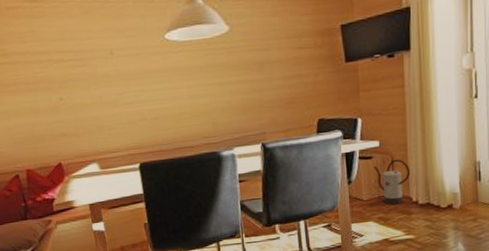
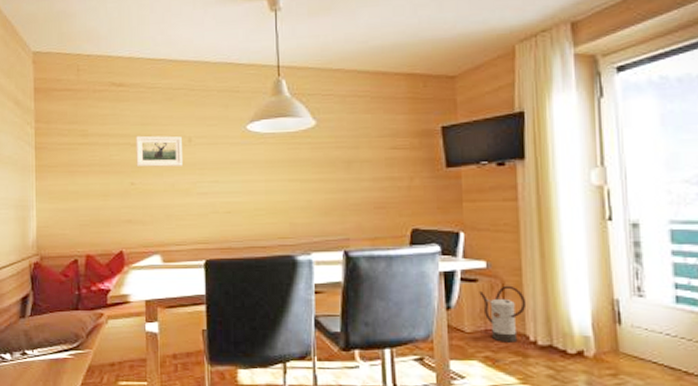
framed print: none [57,49,107,82] -> present [136,135,182,167]

